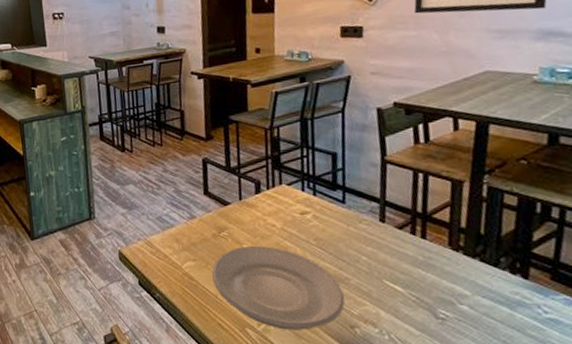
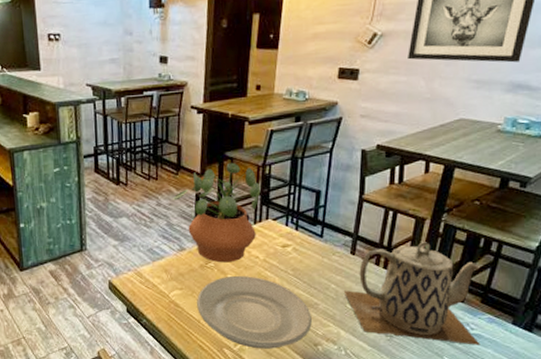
potted plant: none [178,126,271,232] -> present [172,162,261,263]
teapot: none [377,207,560,333] -> present [343,242,480,345]

